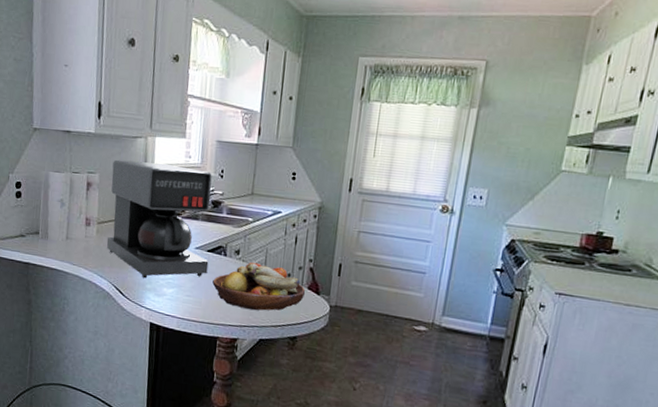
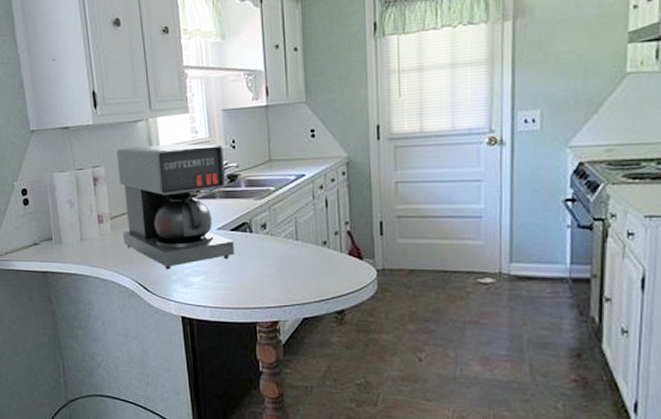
fruit bowl: present [212,262,306,311] -> none [242,235,347,288]

